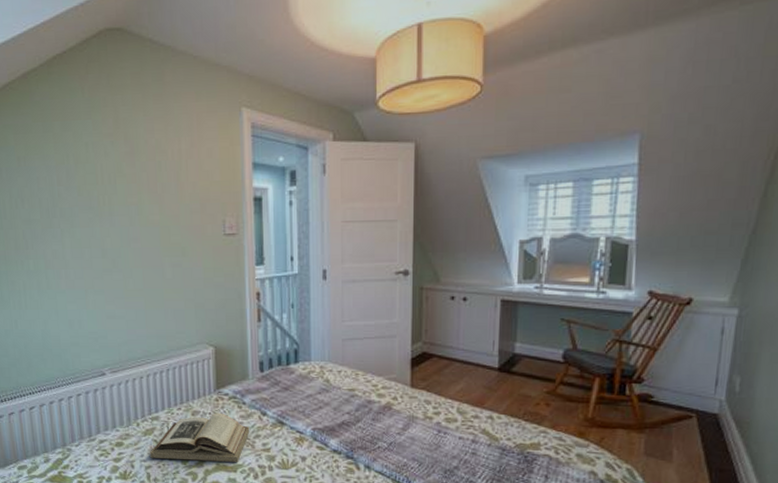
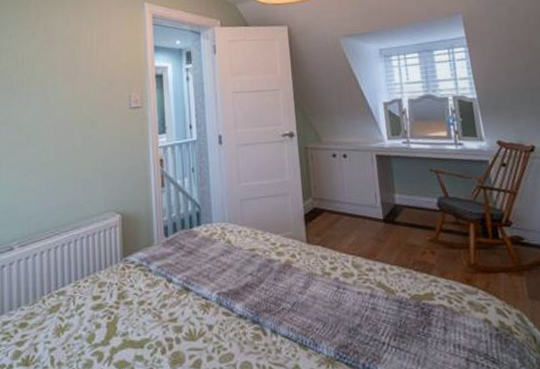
book: present [150,412,250,462] -> none [55,282,156,339]

